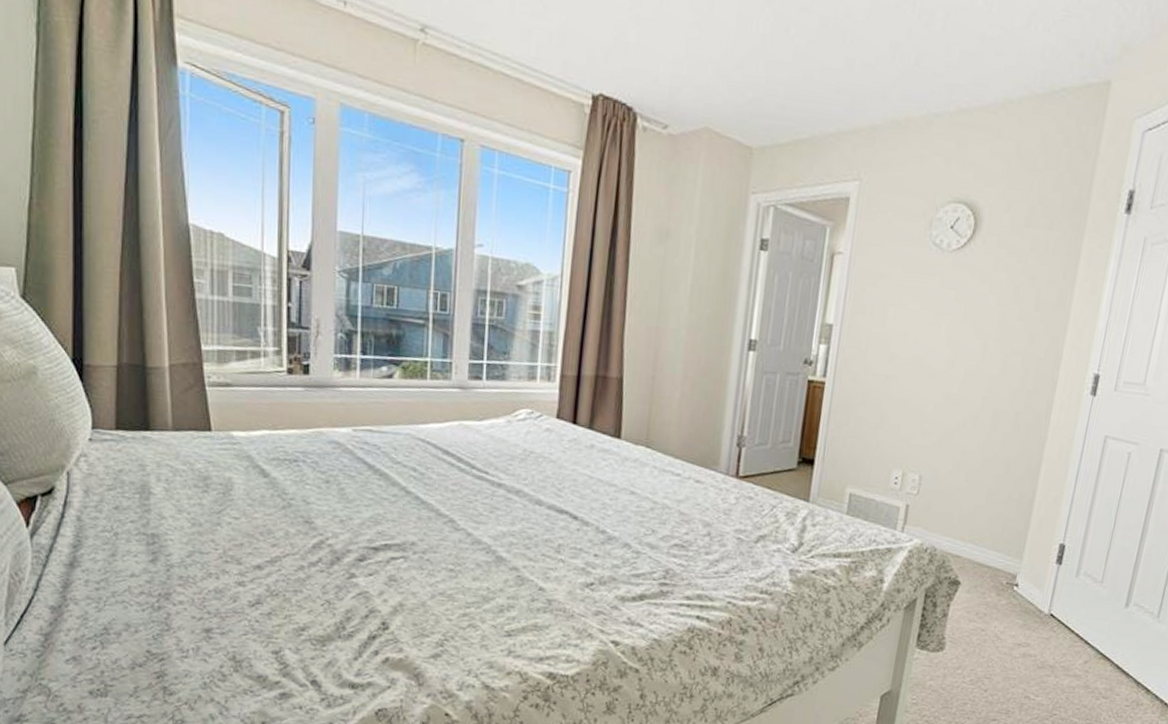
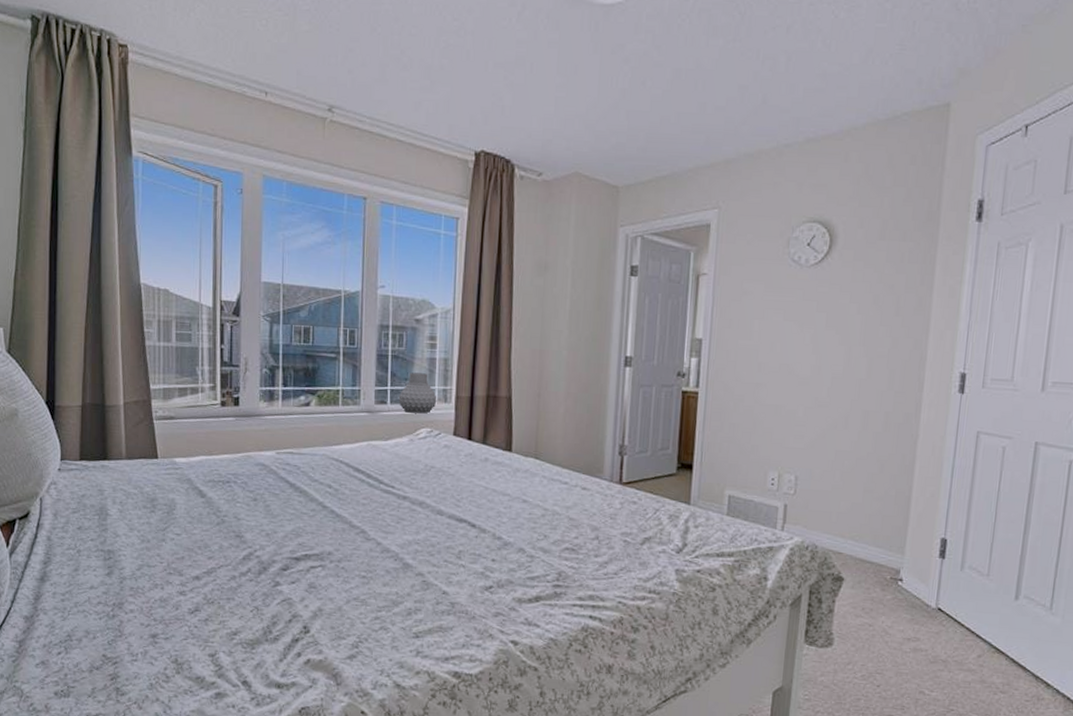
vase: none [495,345,540,393] -> present [398,372,437,414]

